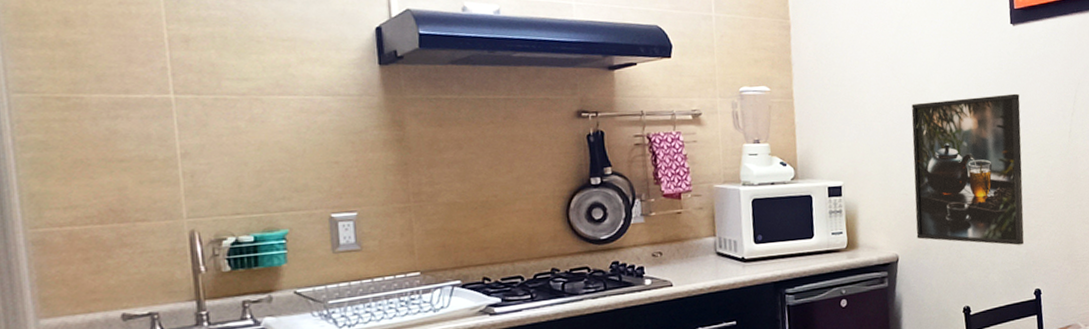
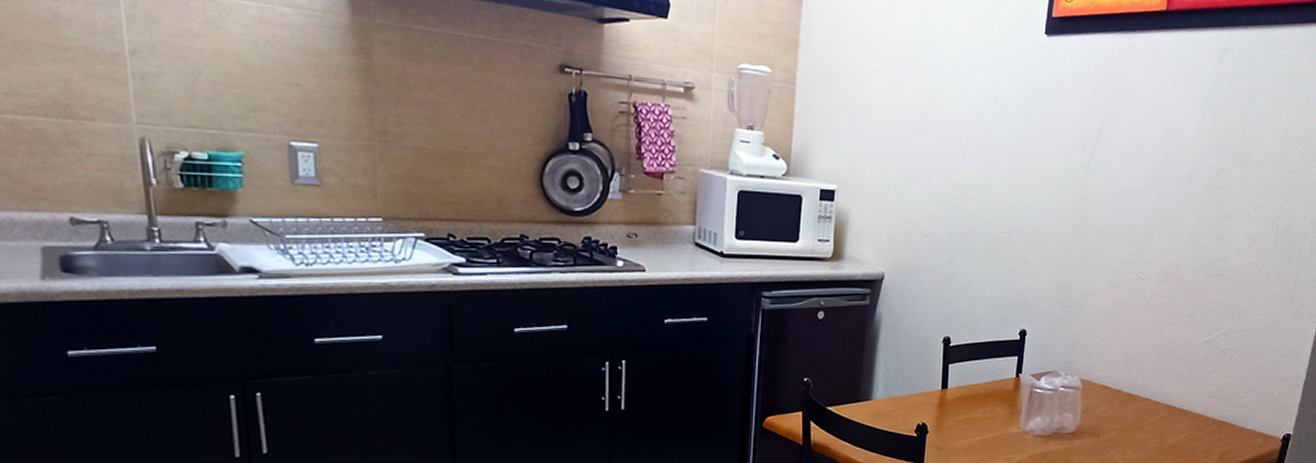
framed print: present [911,93,1025,246] -> none [906,110,1040,281]

